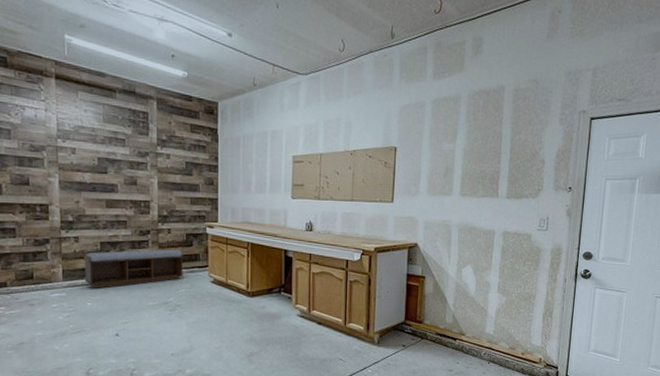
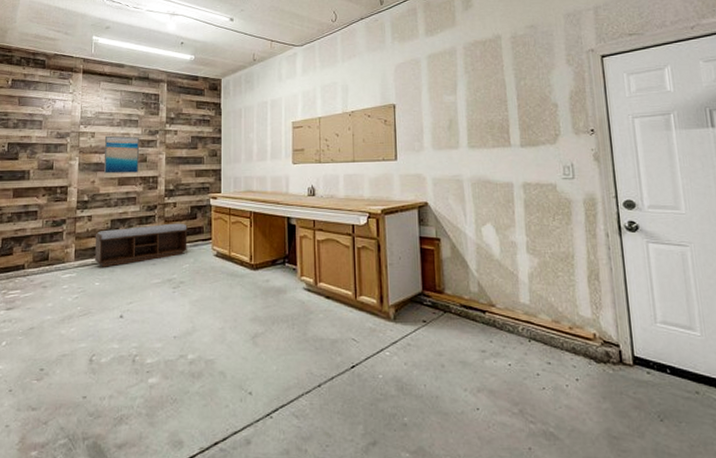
wall art: none [87,153,128,196] -> present [104,135,139,174]

